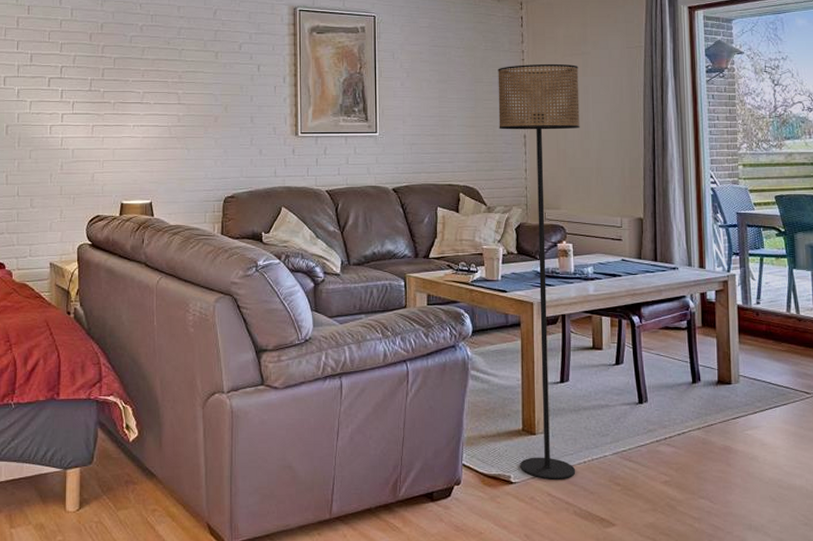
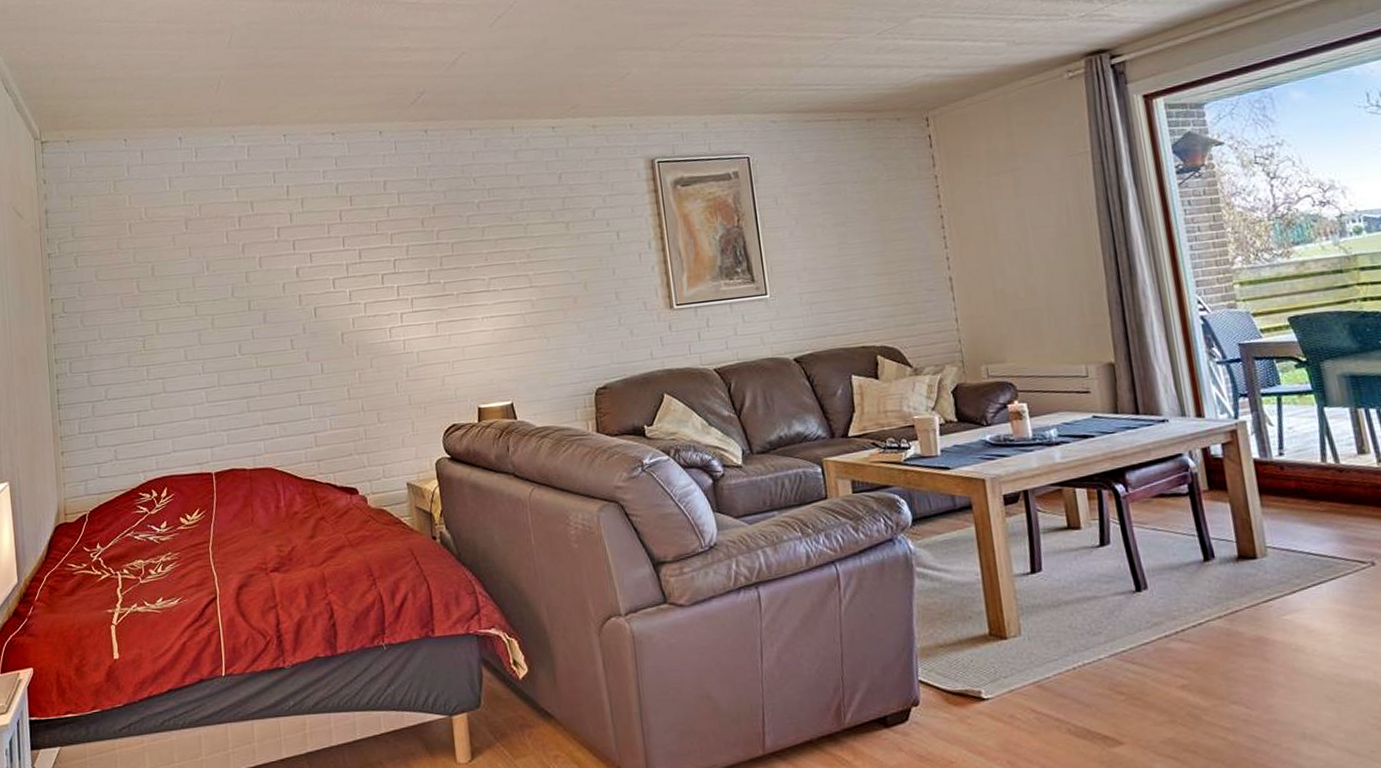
floor lamp: present [498,63,580,479] -> none [907,185,1064,693]

